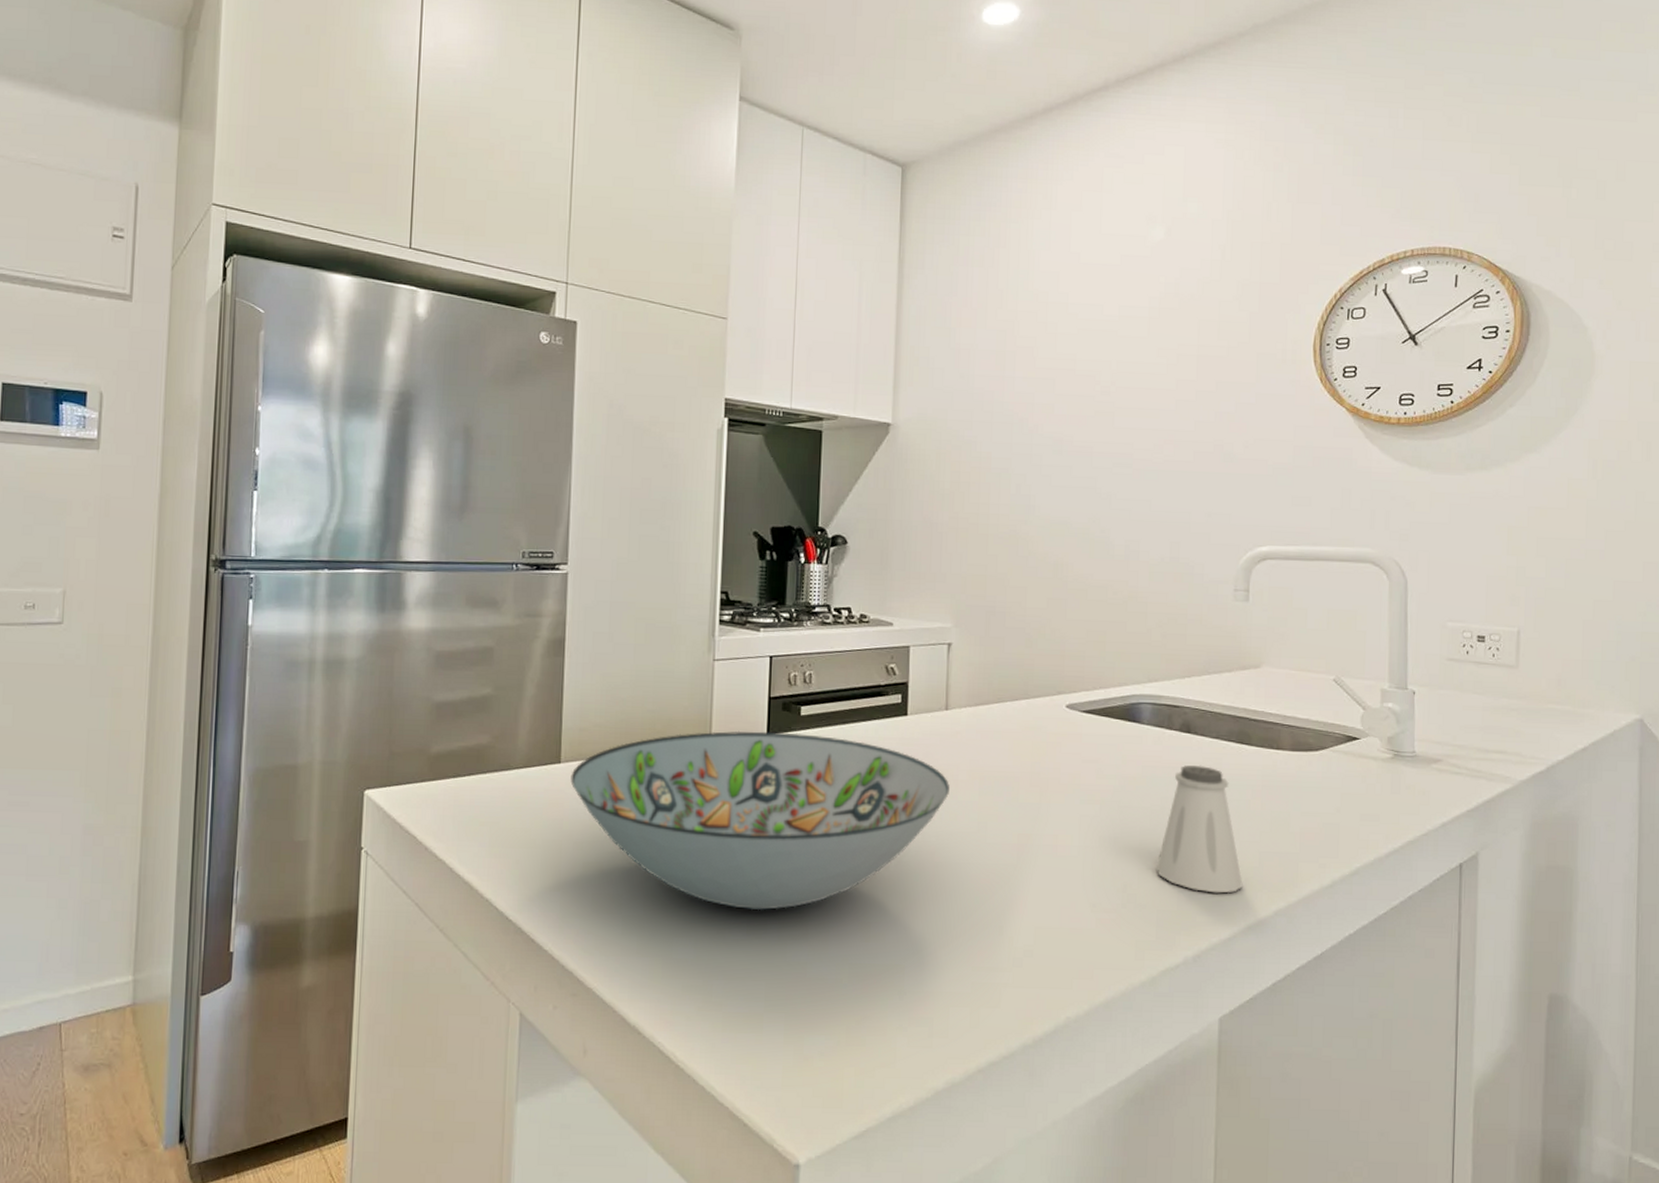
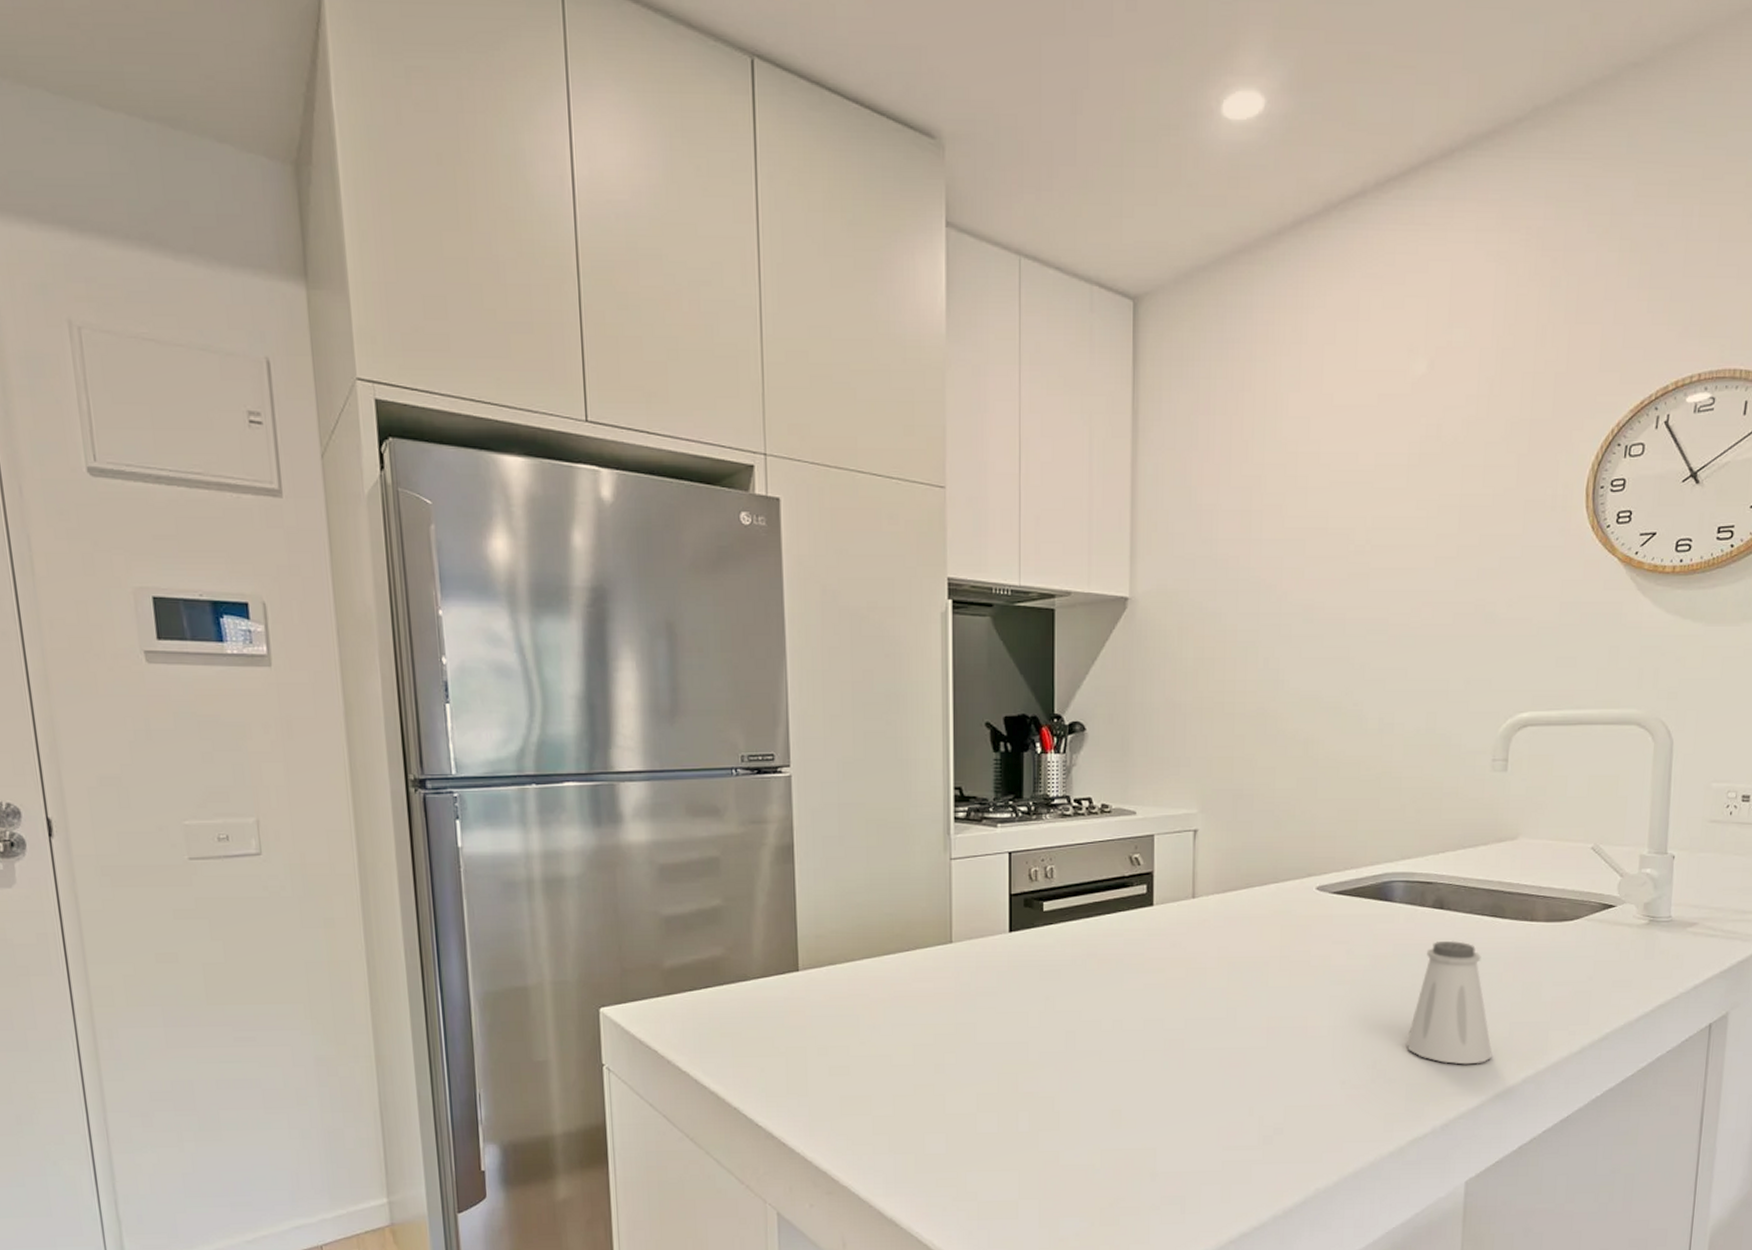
decorative bowl: present [570,730,949,911] -> none [810,928,1198,1105]

